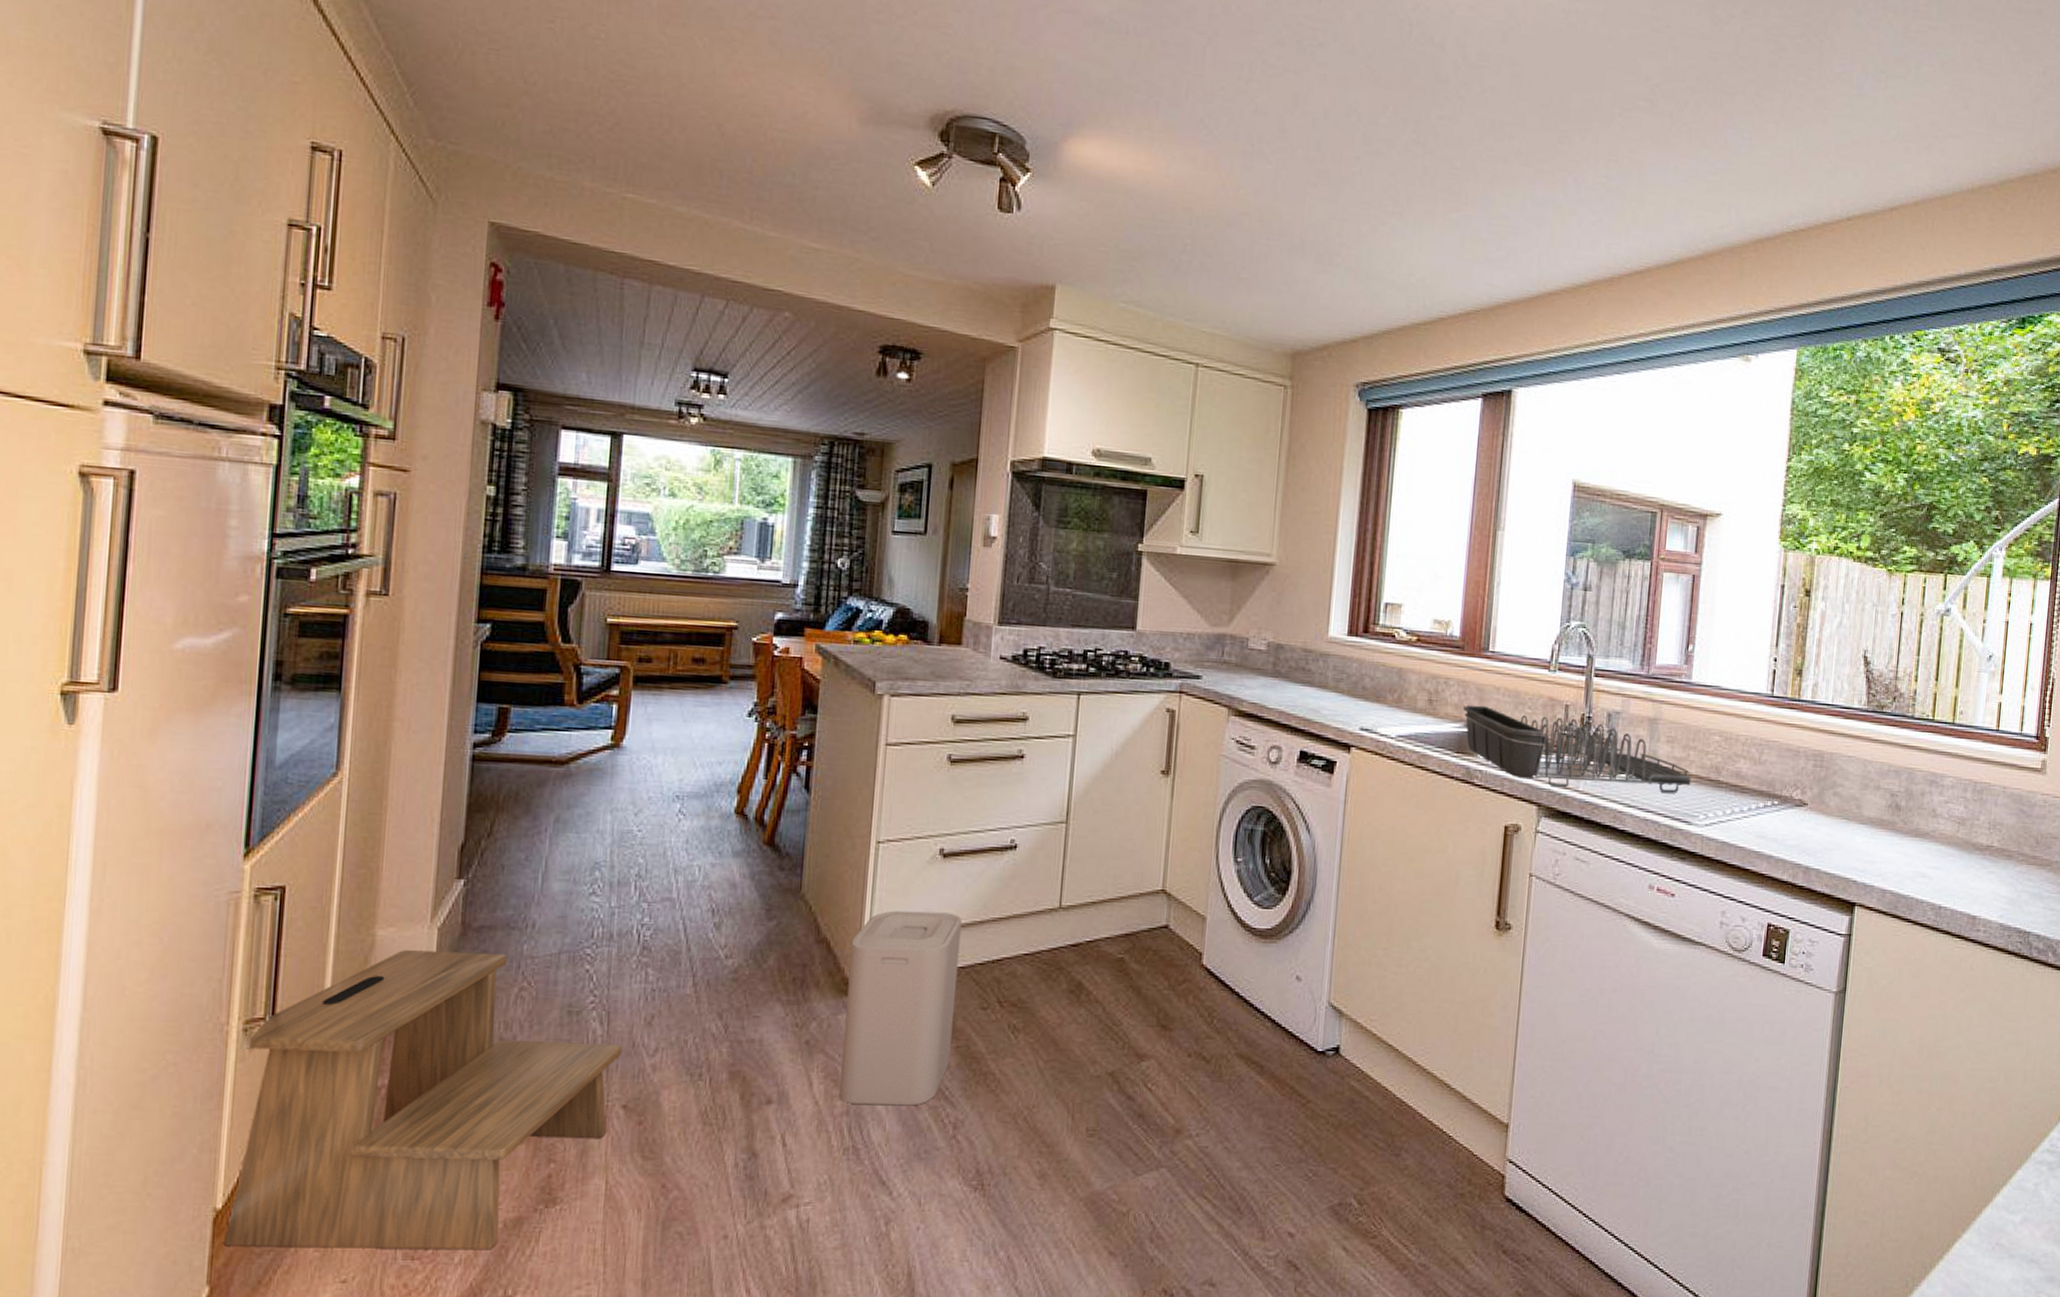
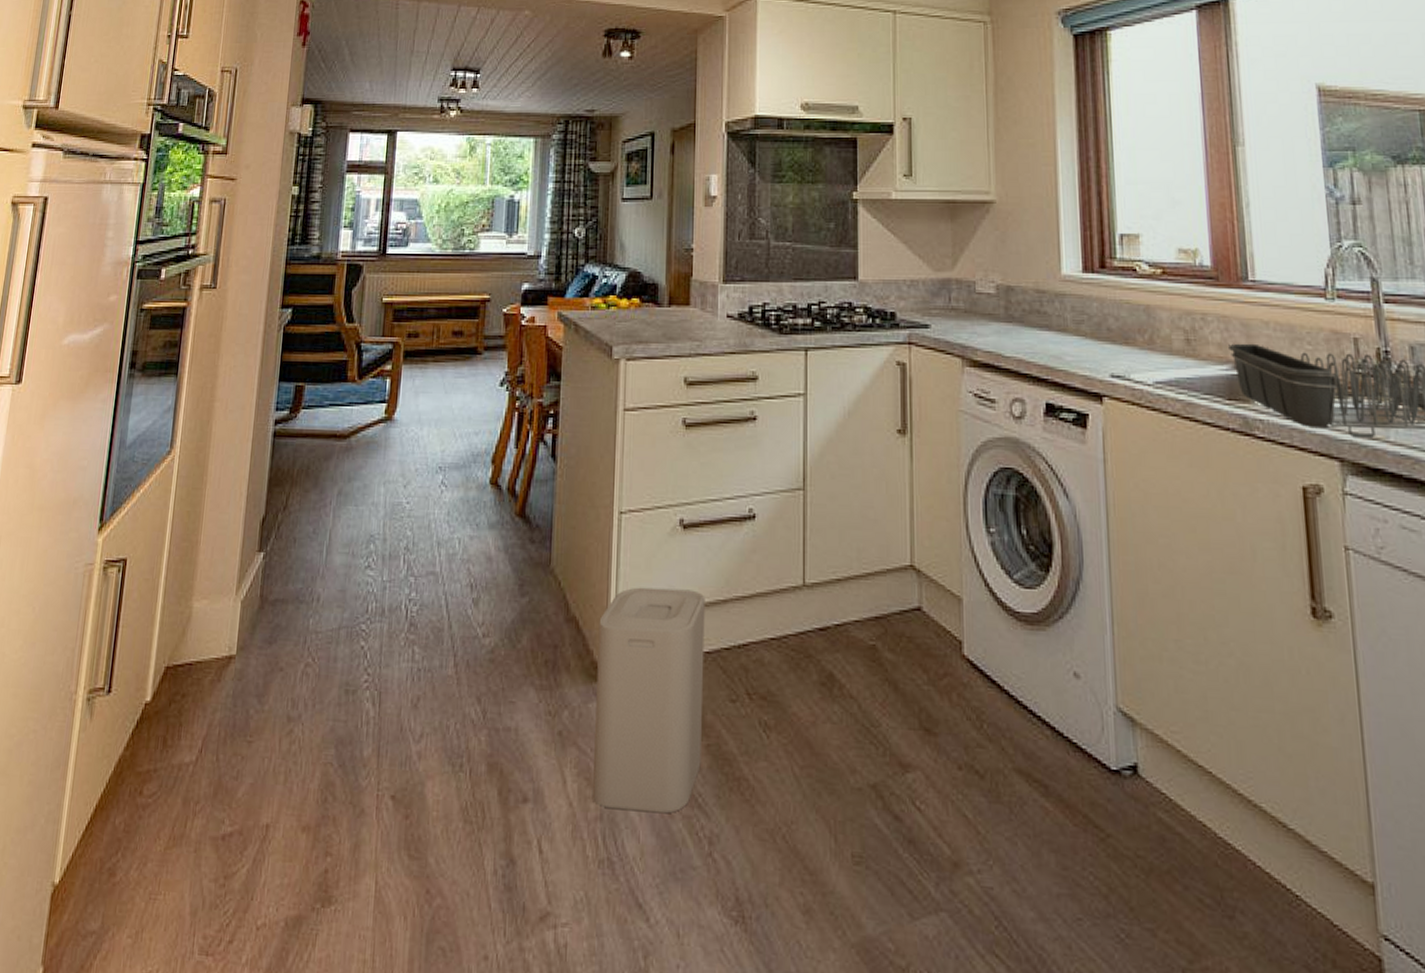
step stool: present [224,950,623,1250] -> none [57,622,392,952]

